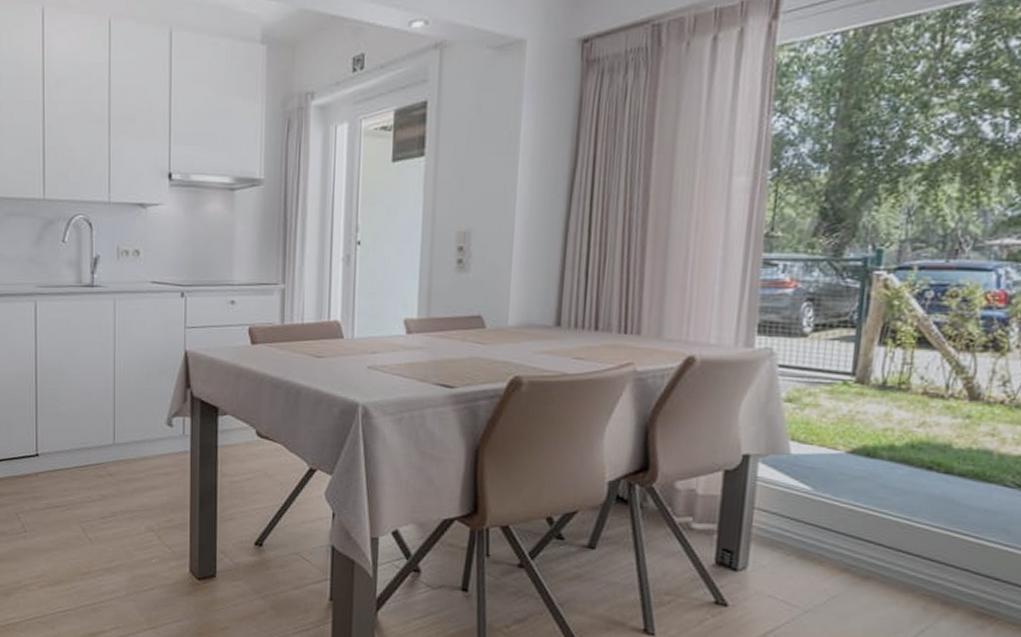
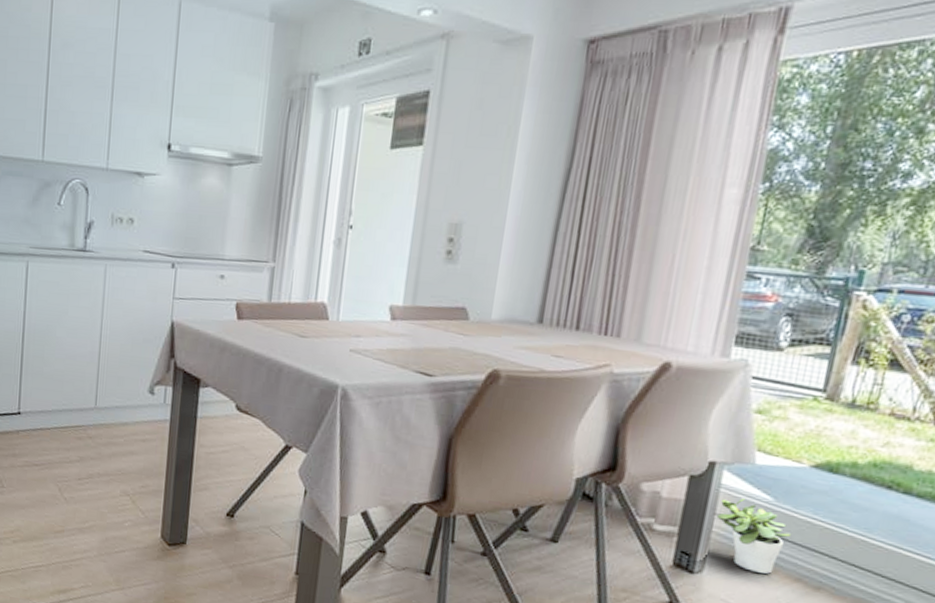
potted plant: none [755,490,835,567] -> present [716,498,792,575]

